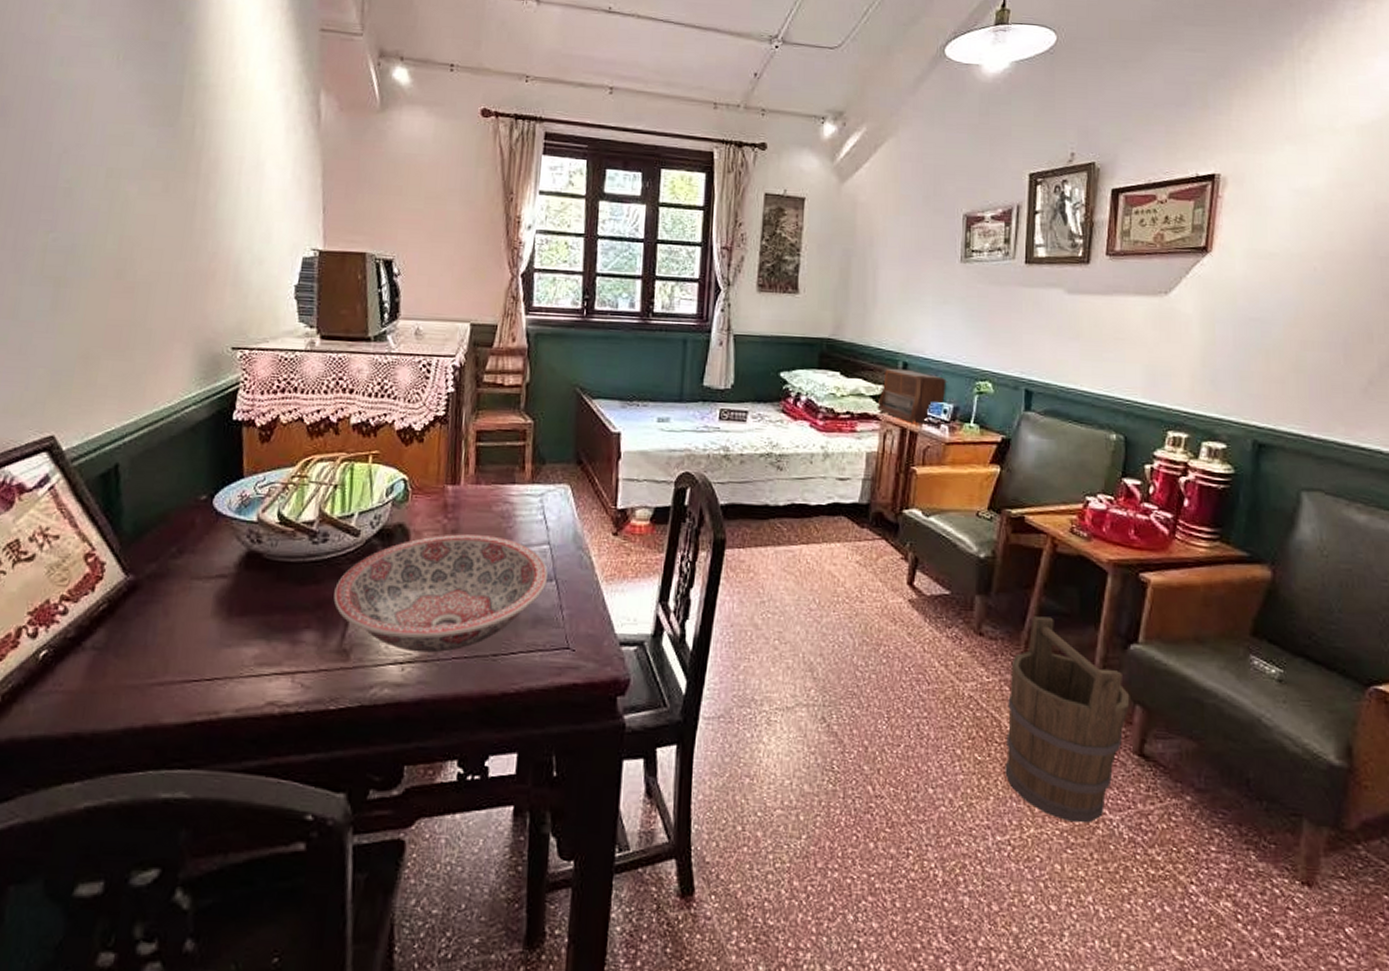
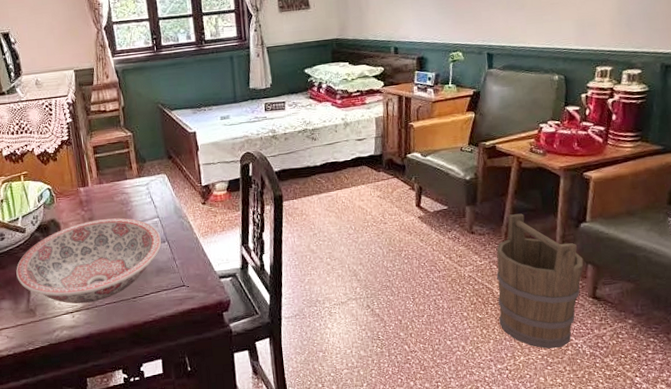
radio: present [877,369,948,426] -> none [379,52,429,92]

